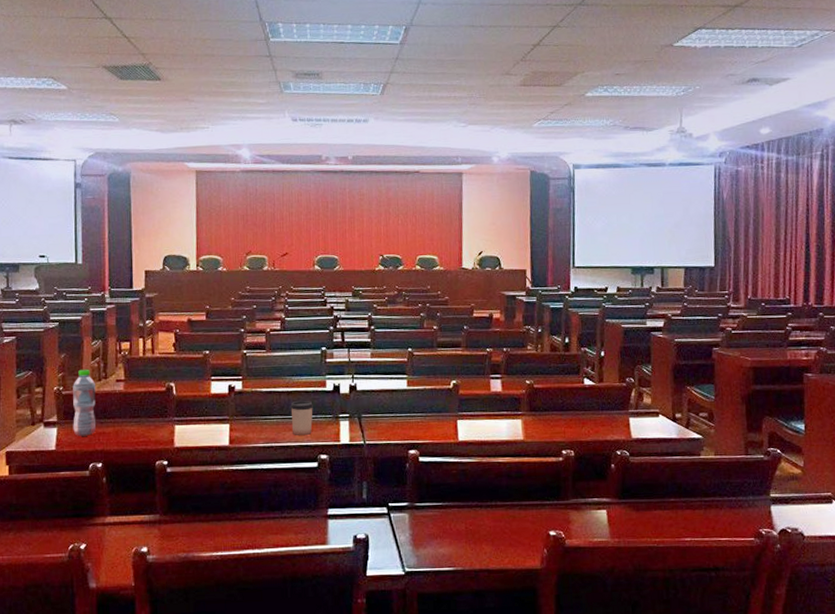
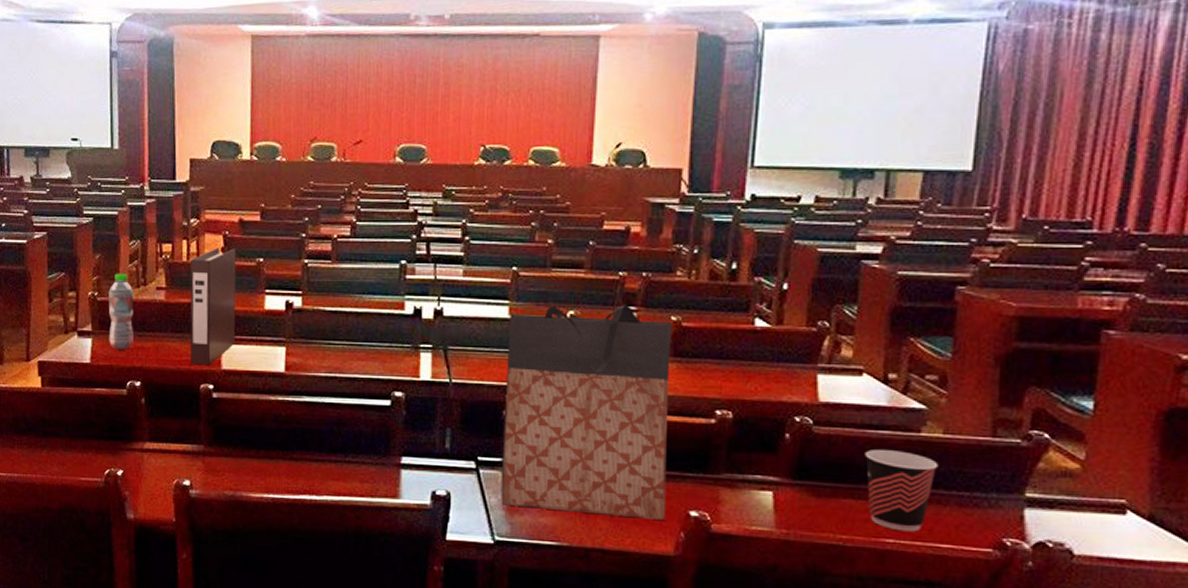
binder: none [146,343,187,445] -> present [190,247,236,365]
cup: present [290,401,313,435] -> none [359,325,388,366]
bag: none [407,374,533,542] -> present [501,305,673,520]
cup: none [665,470,714,531] -> present [864,450,939,532]

